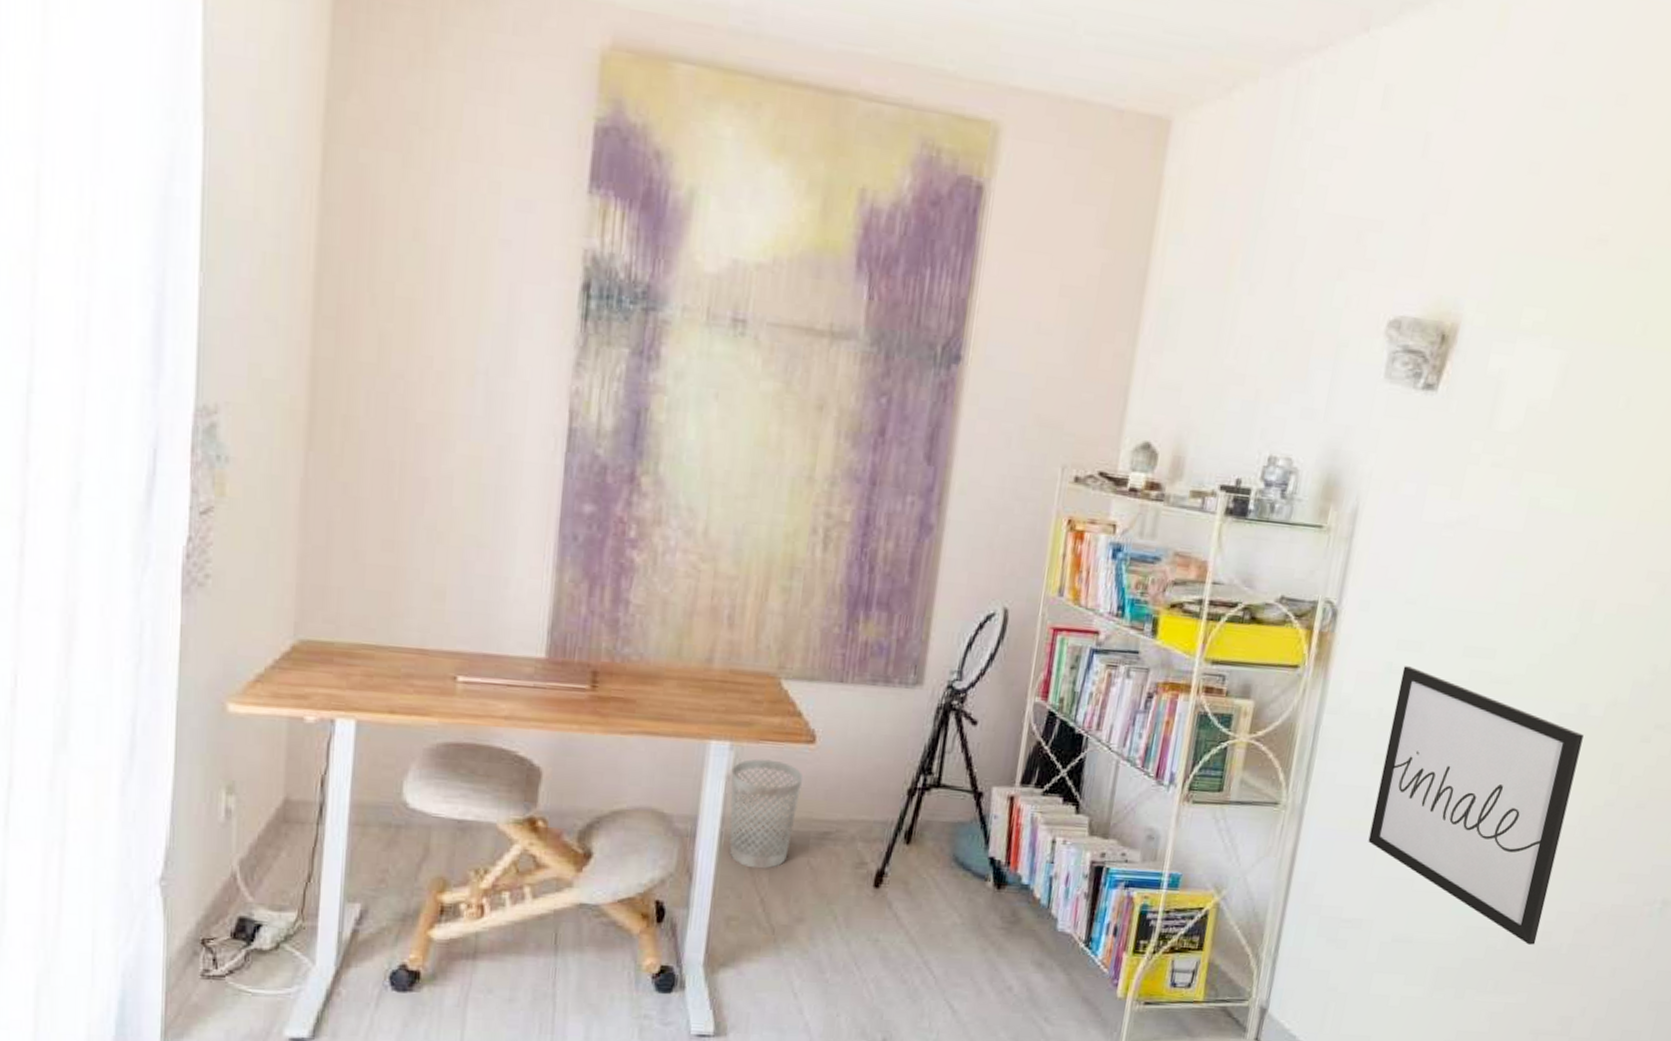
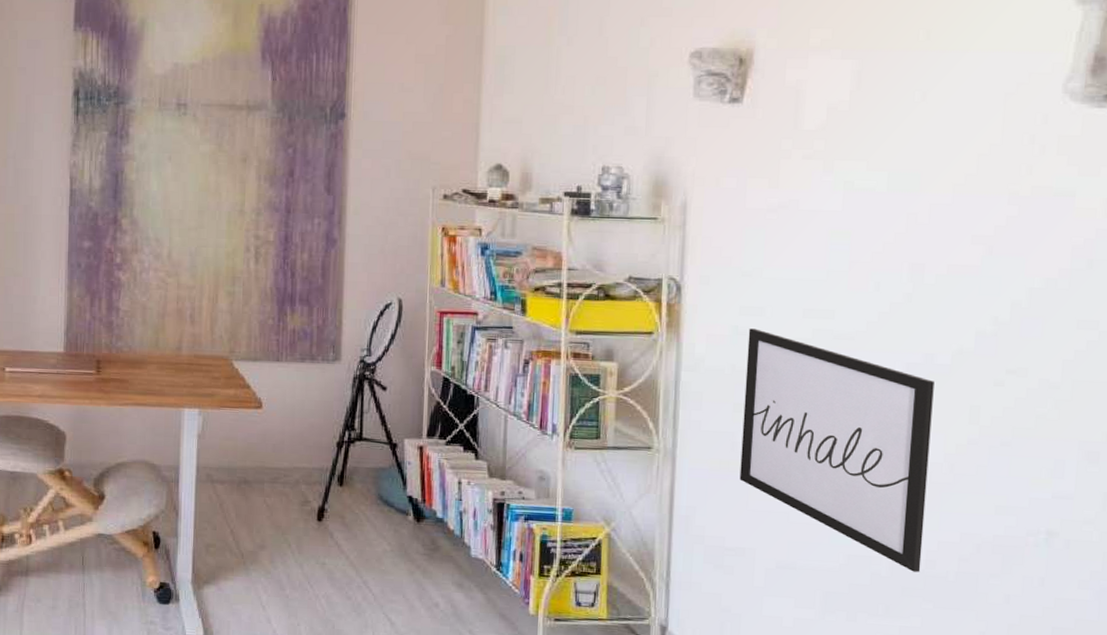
wastebasket: present [729,758,804,869] -> none [201,421,256,507]

